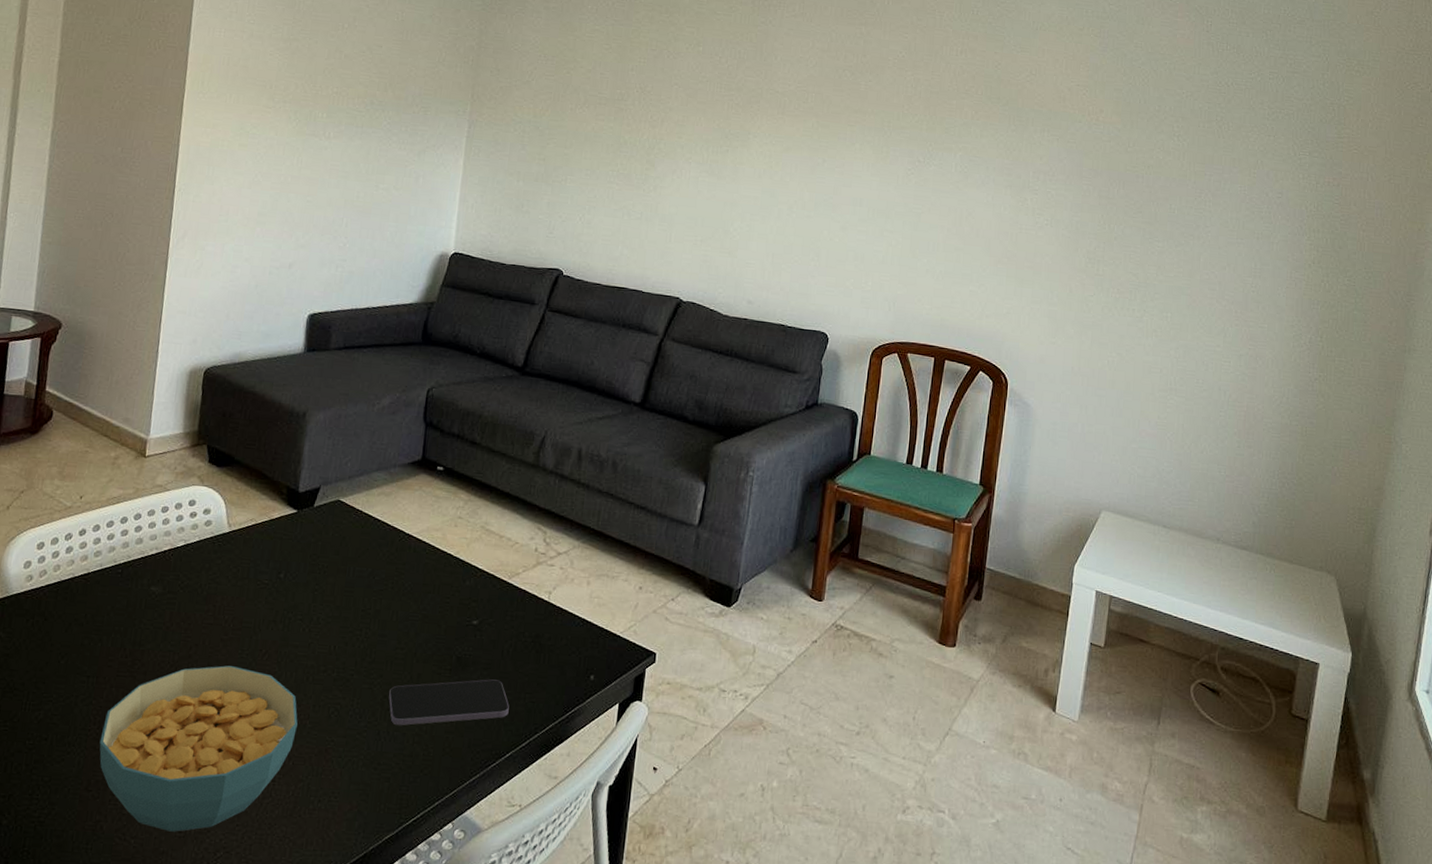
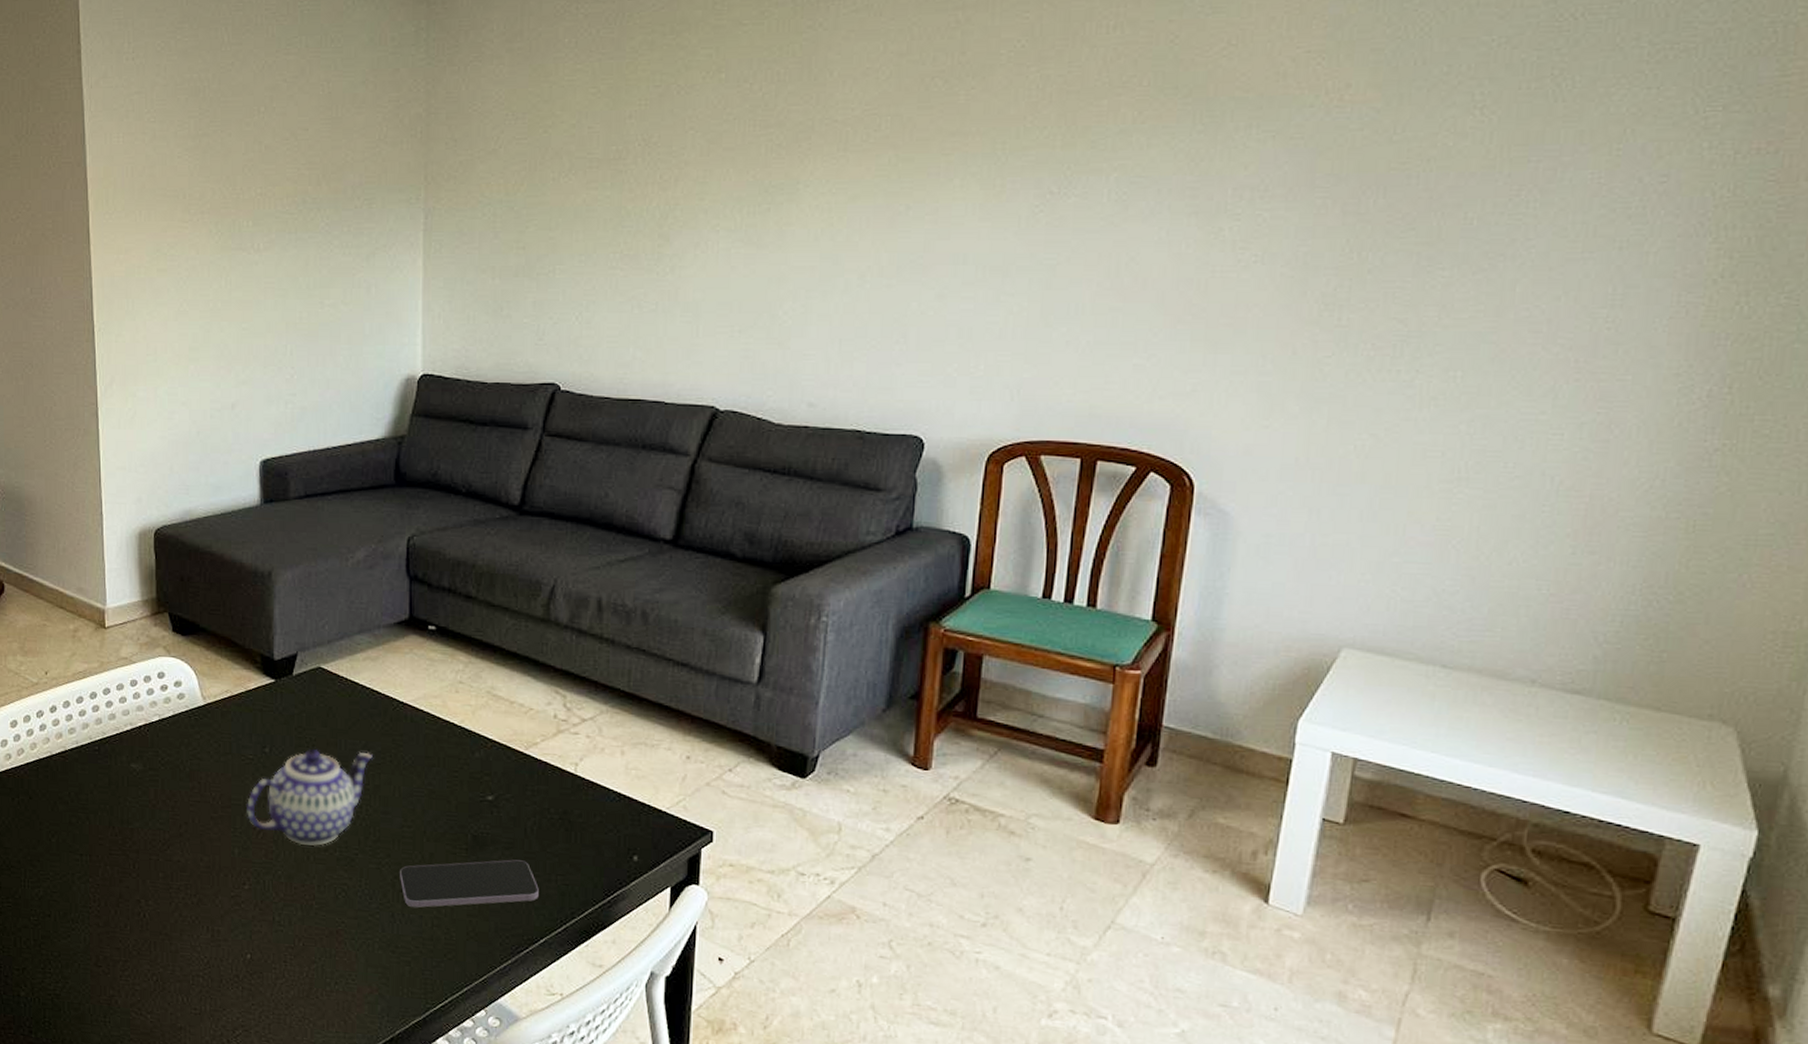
cereal bowl: present [99,665,298,832] -> none [102,844,303,1009]
teapot: none [255,575,377,667] -> present [247,749,373,846]

